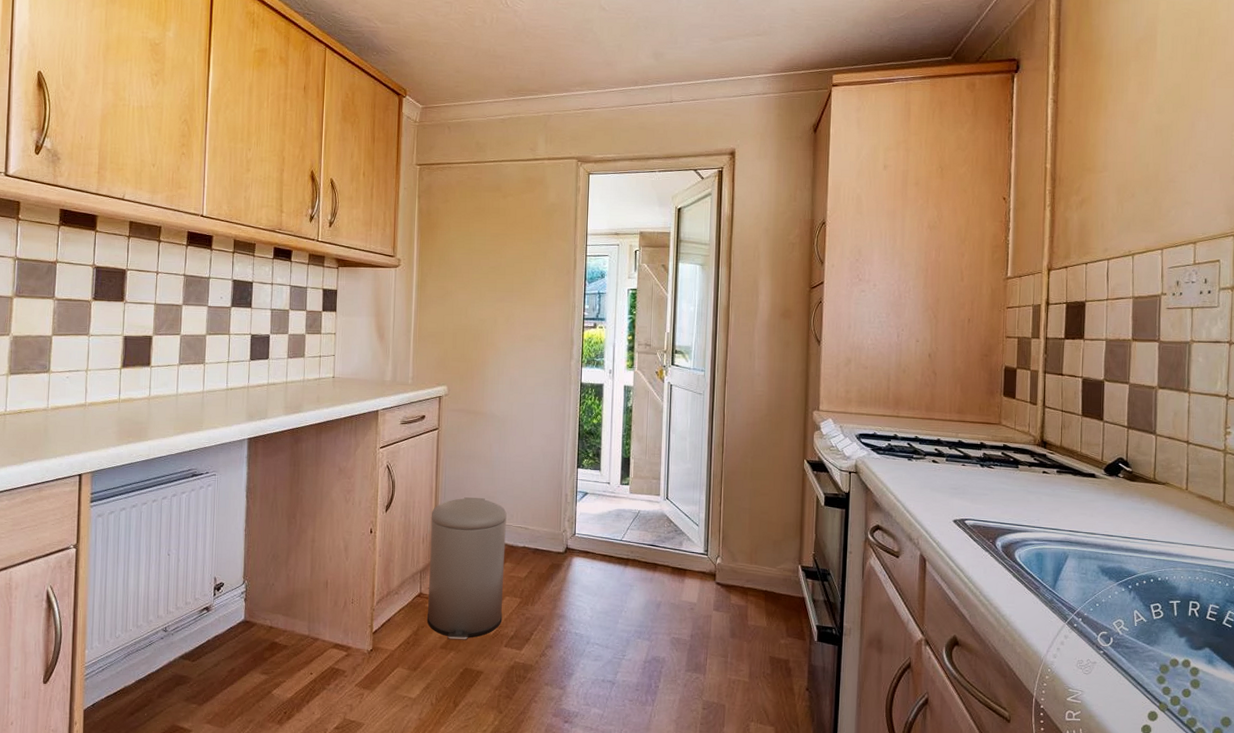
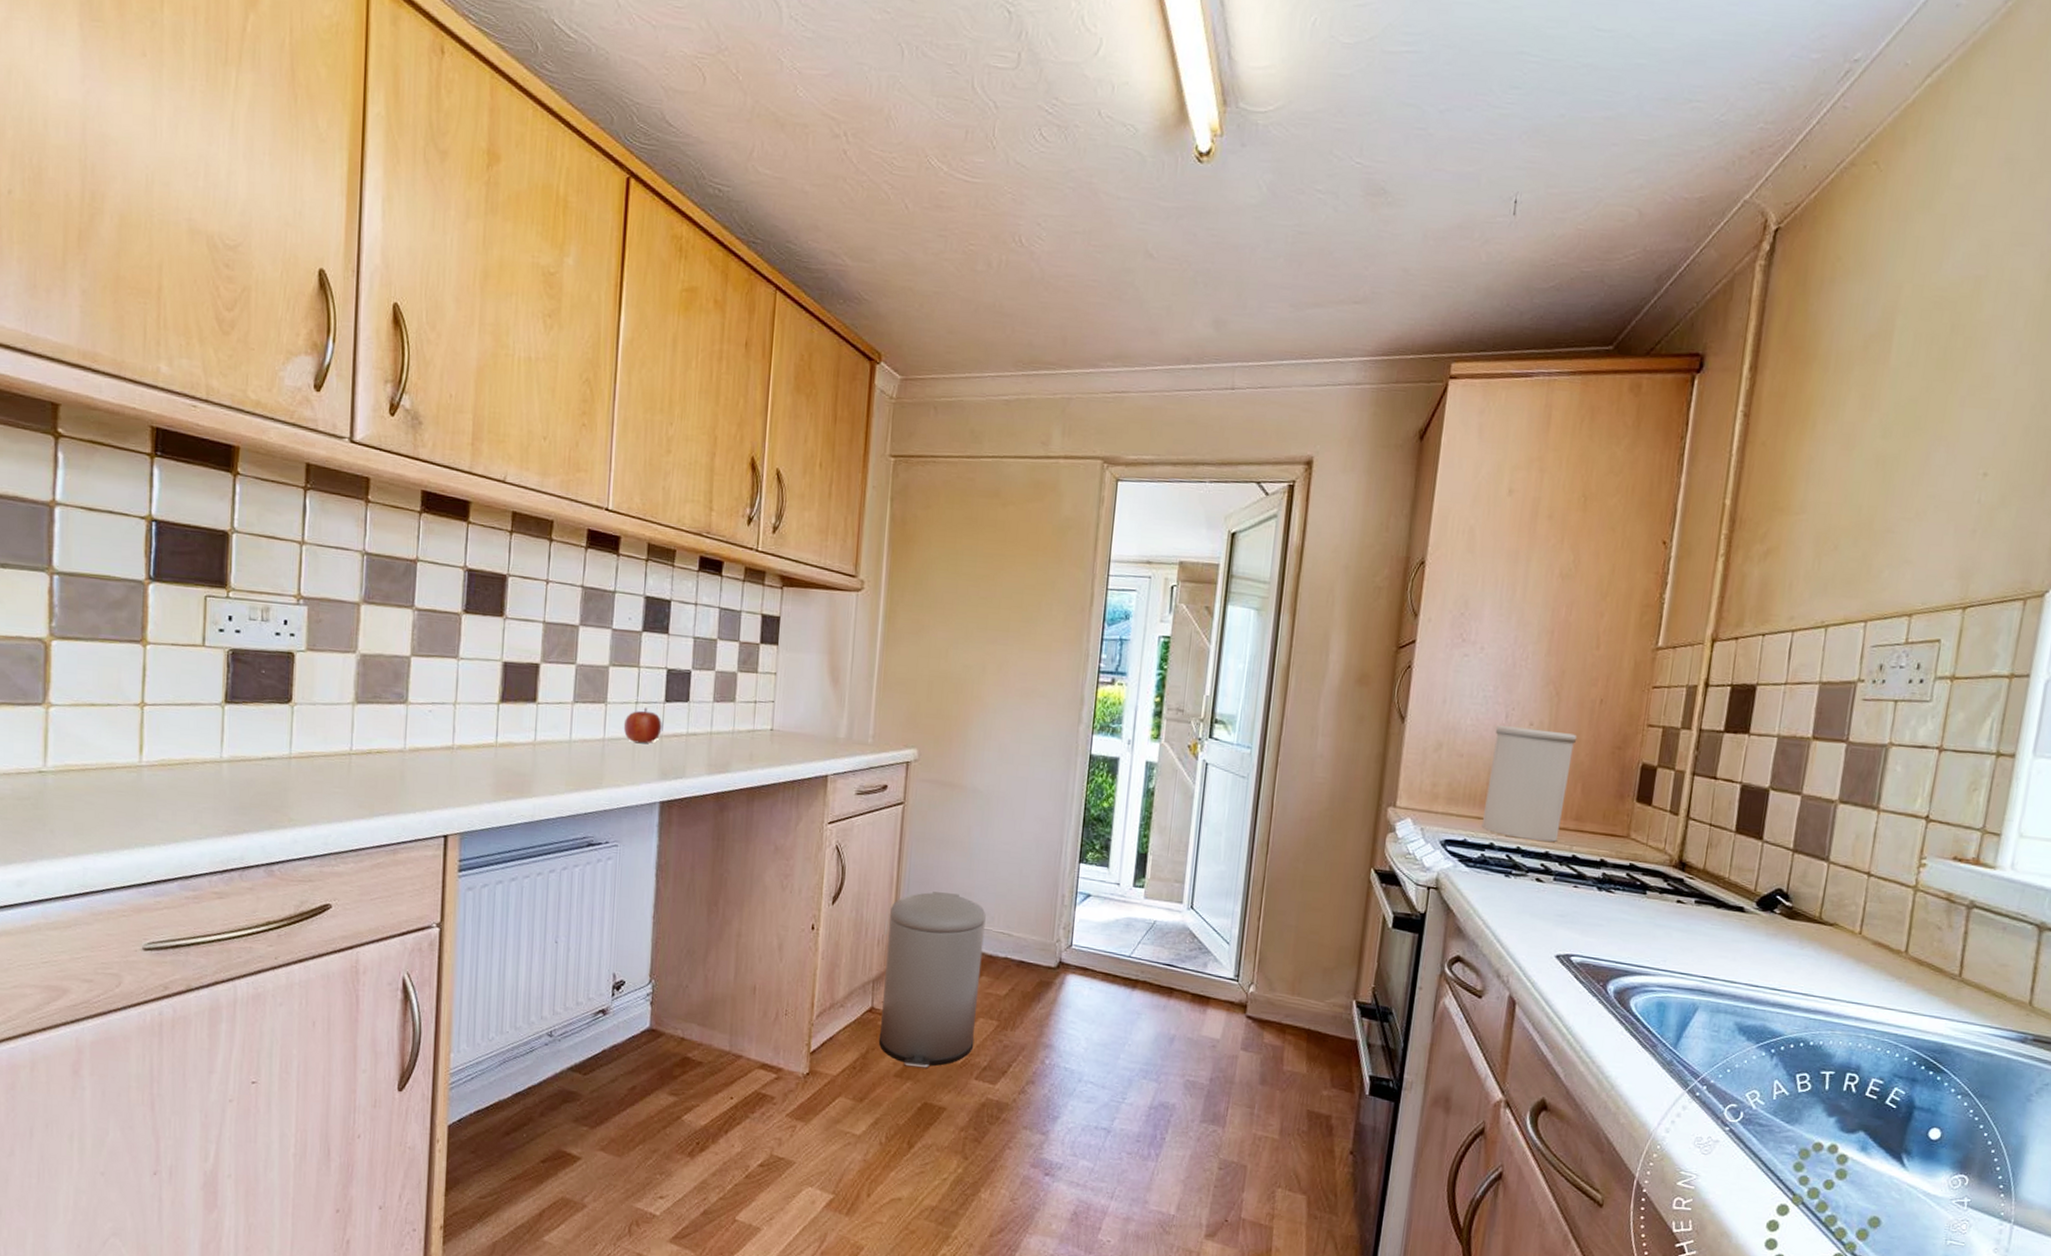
fruit: none [218,366,248,394] -> present [623,708,662,744]
canister: none [886,343,954,432] -> present [1481,725,1578,843]

